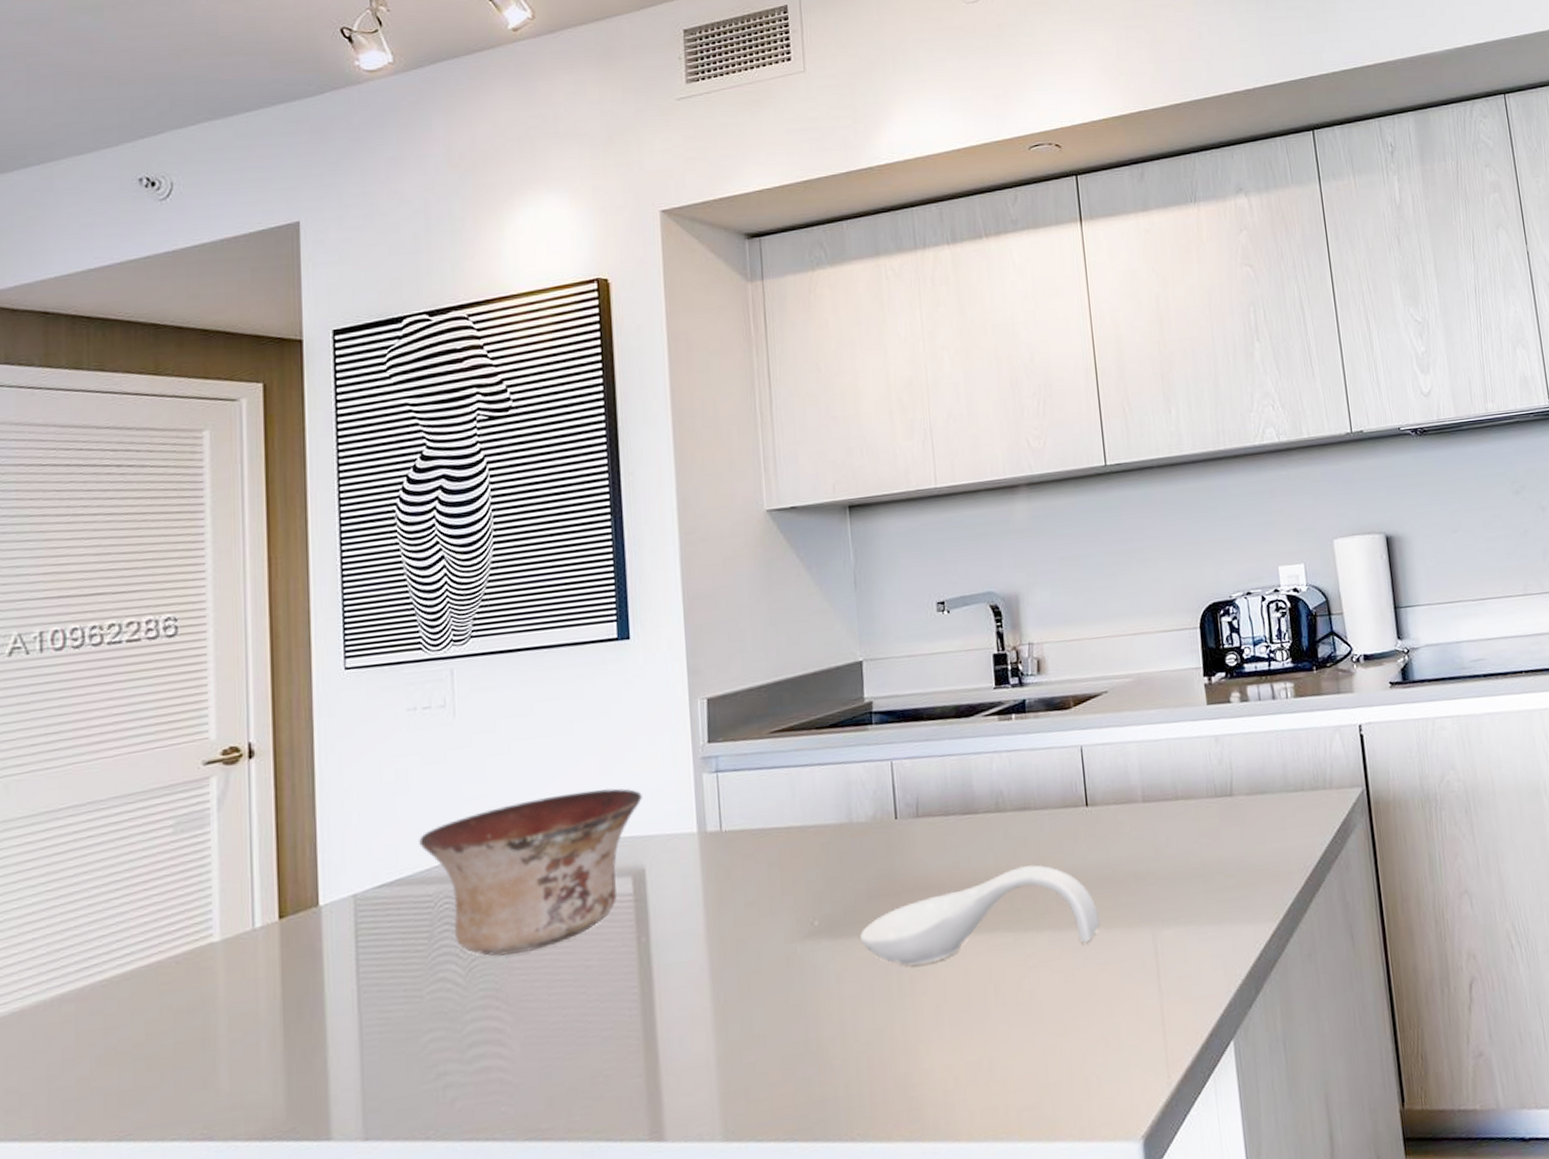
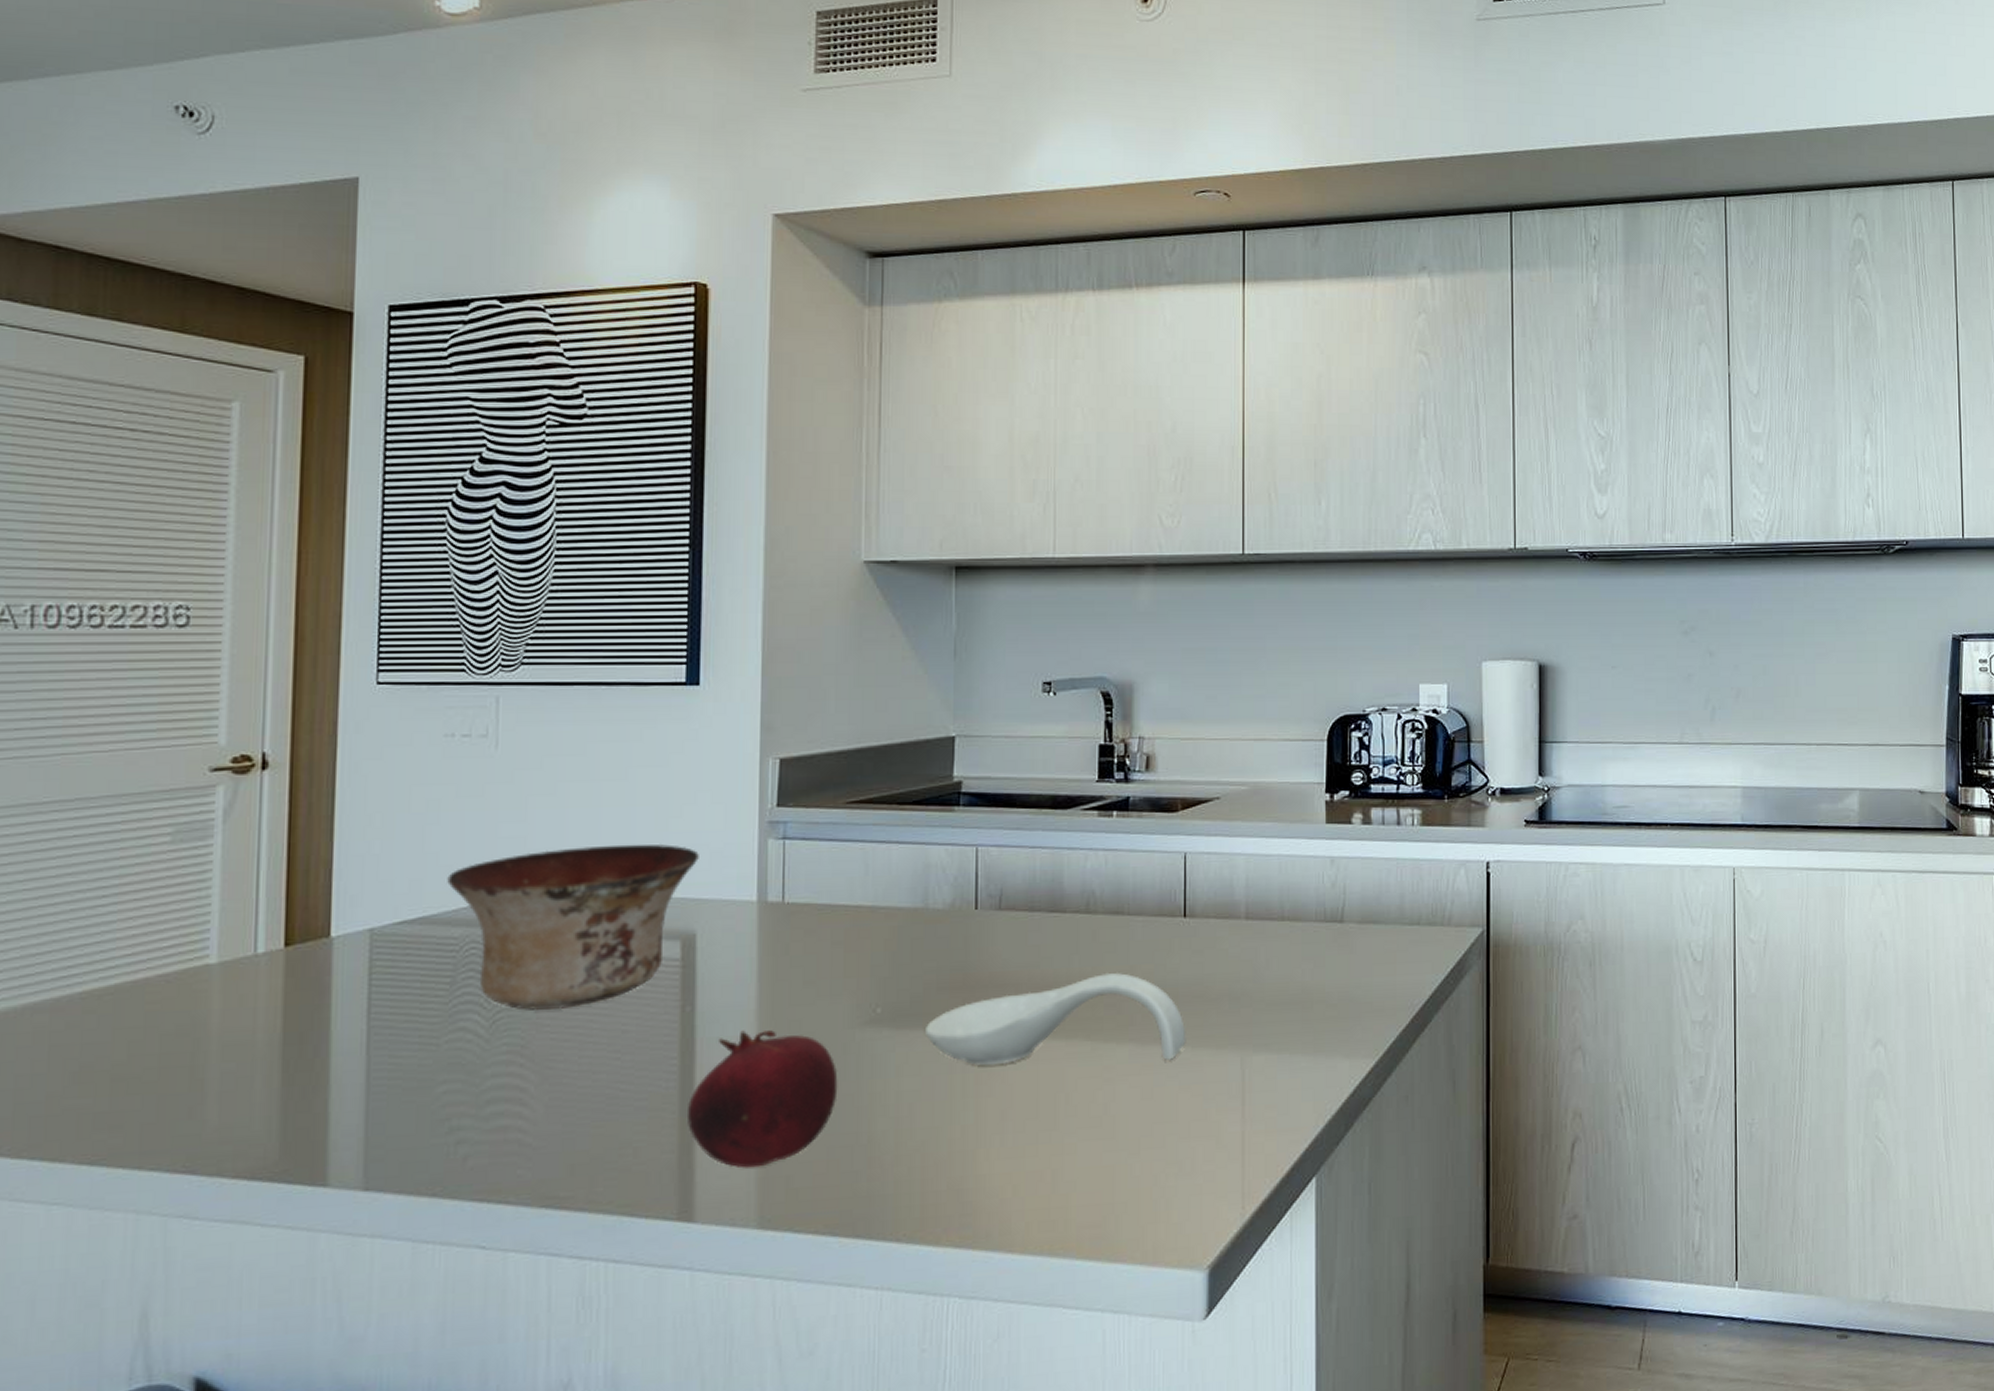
fruit: none [651,952,786,1085] -> present [688,1030,838,1168]

